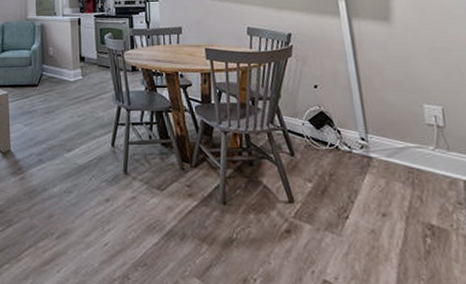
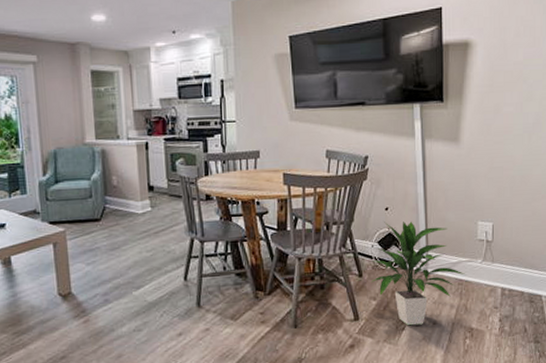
indoor plant: none [304,99,415,215] -> present [371,221,465,326]

